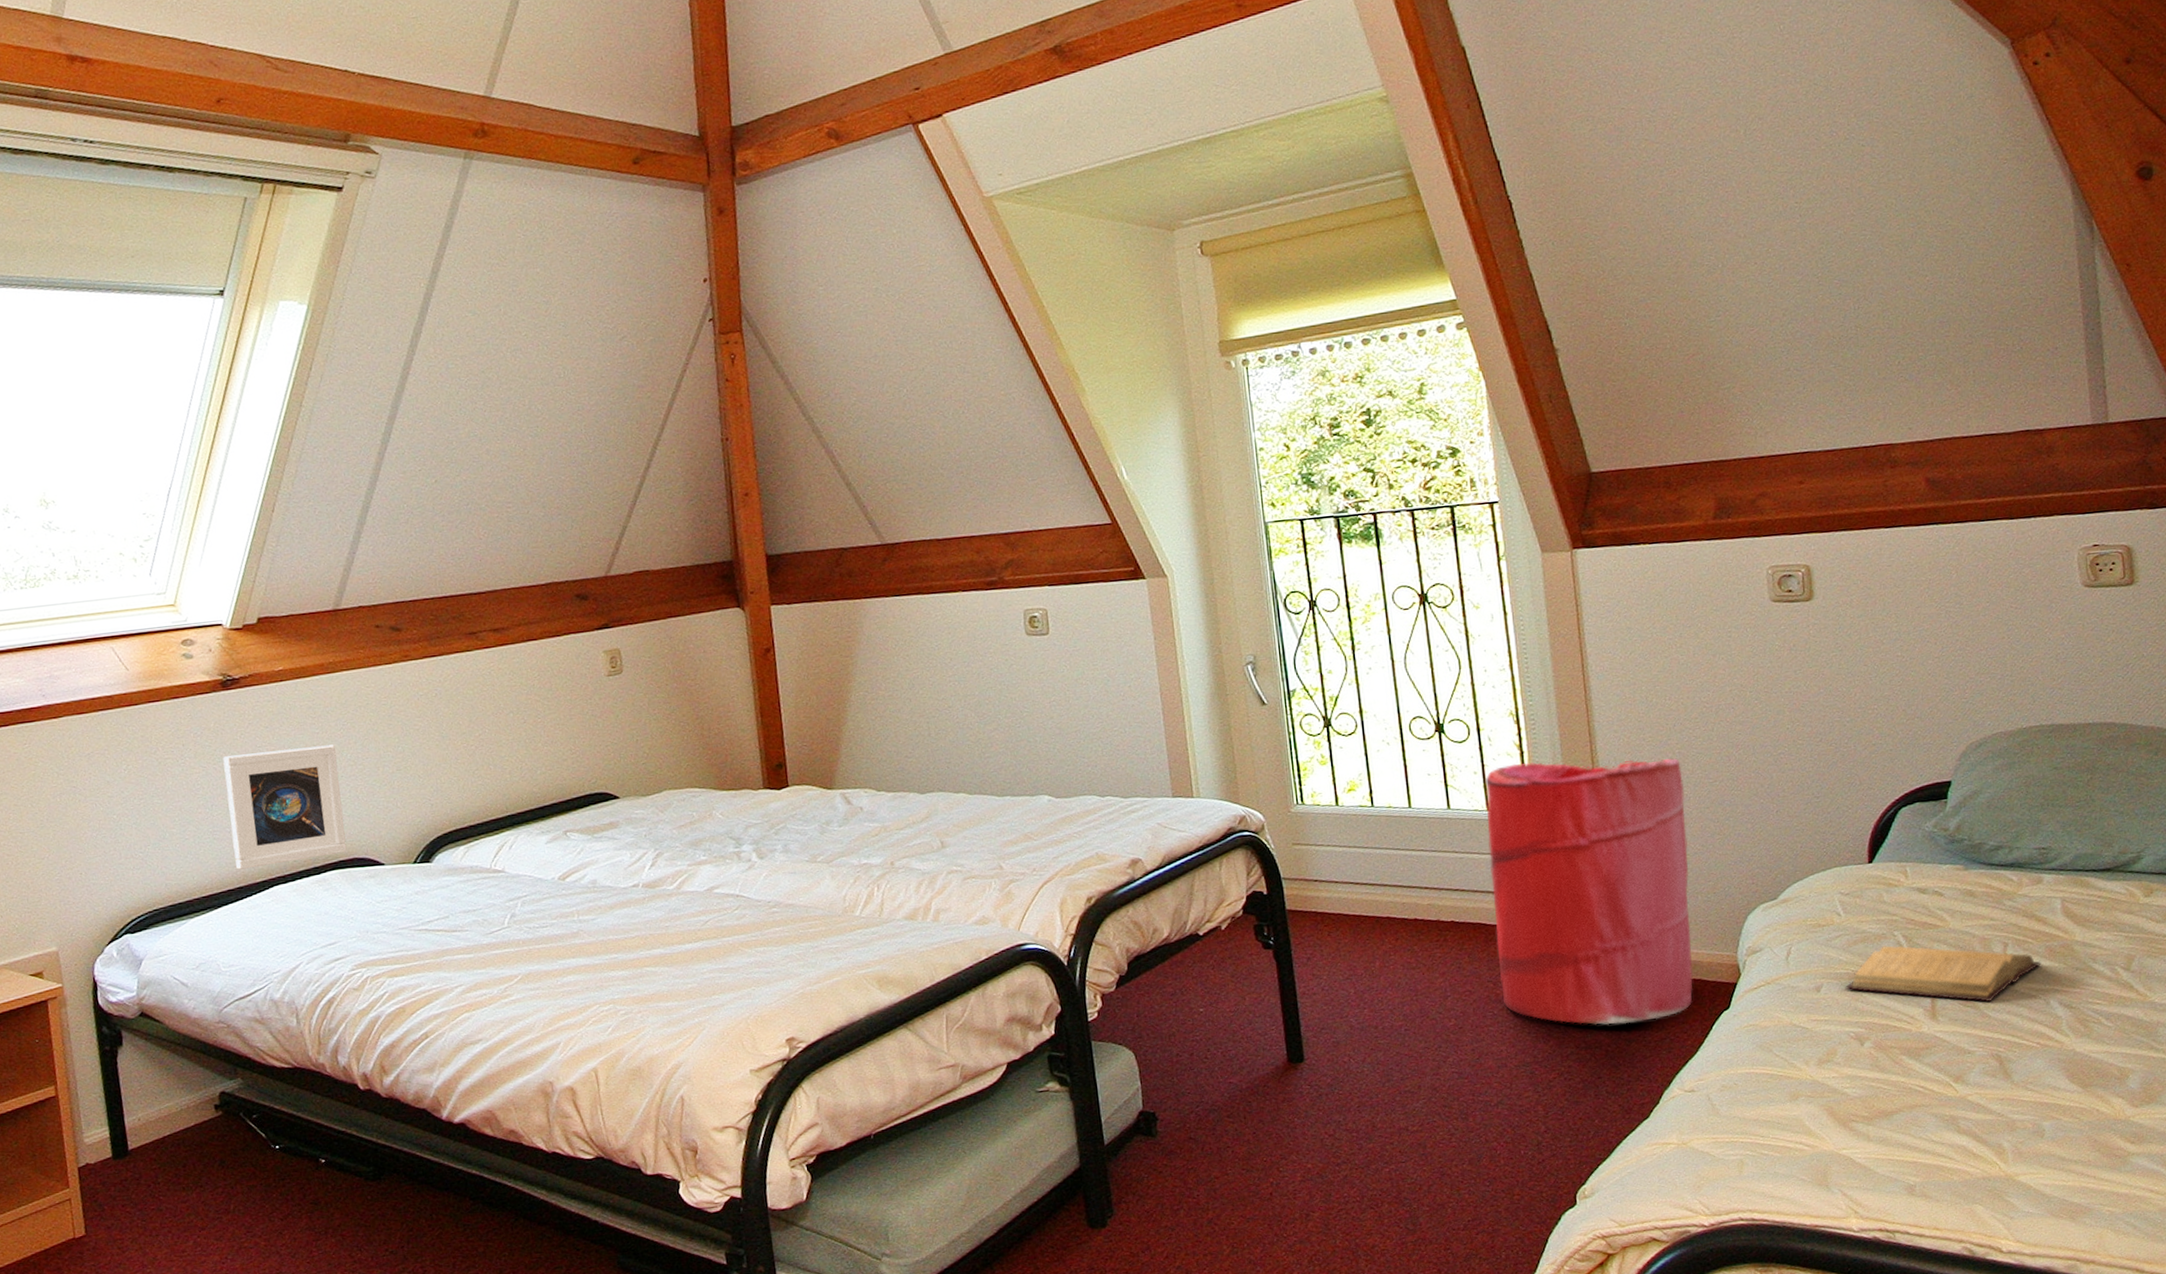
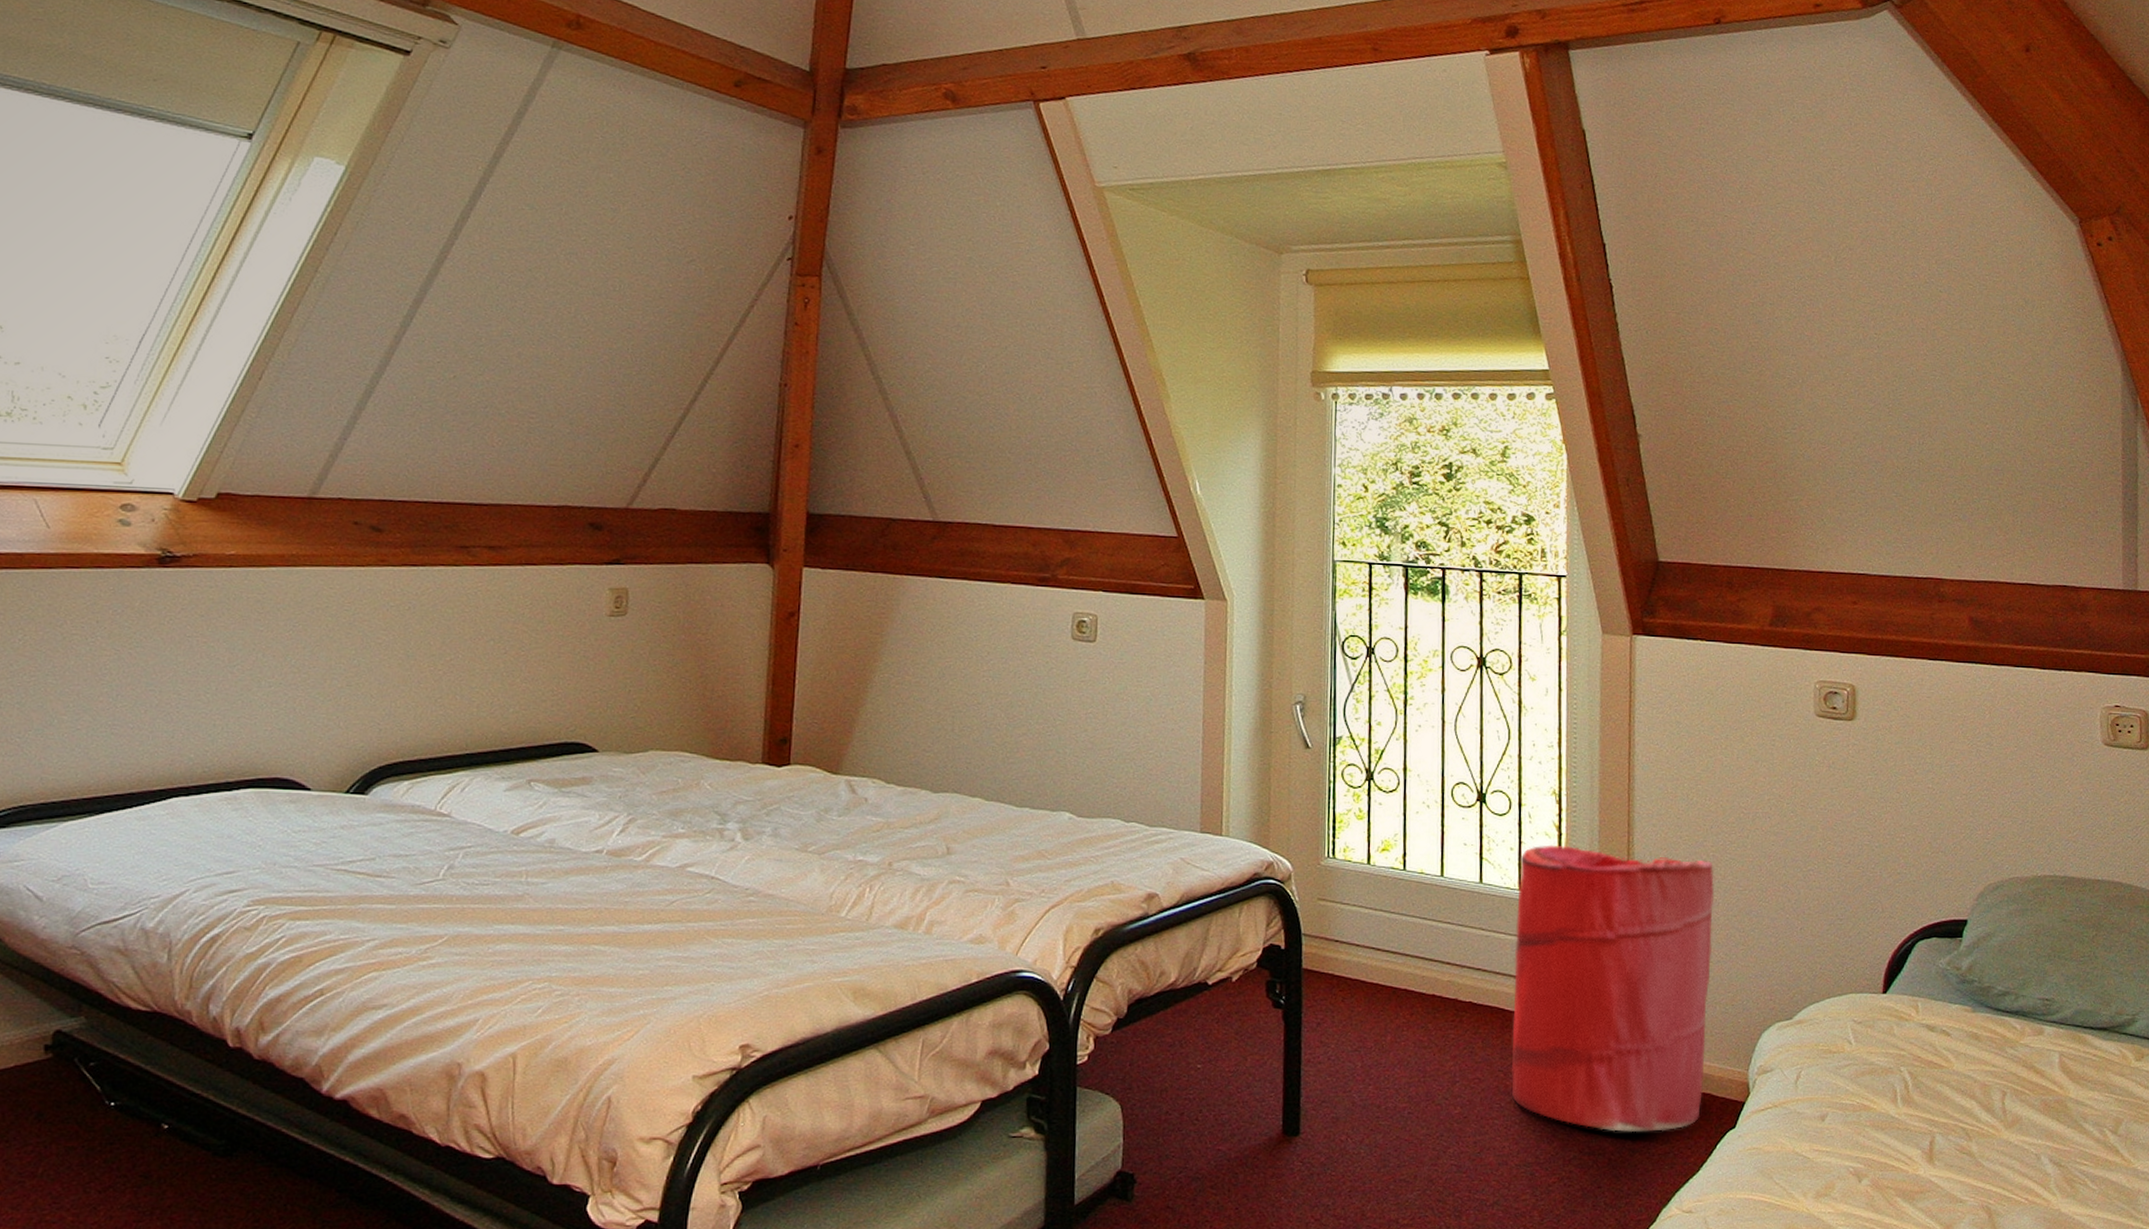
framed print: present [223,744,347,870] -> none [132,642,279,773]
book: present [1845,945,2041,1002] -> none [1849,1081,2036,1150]

